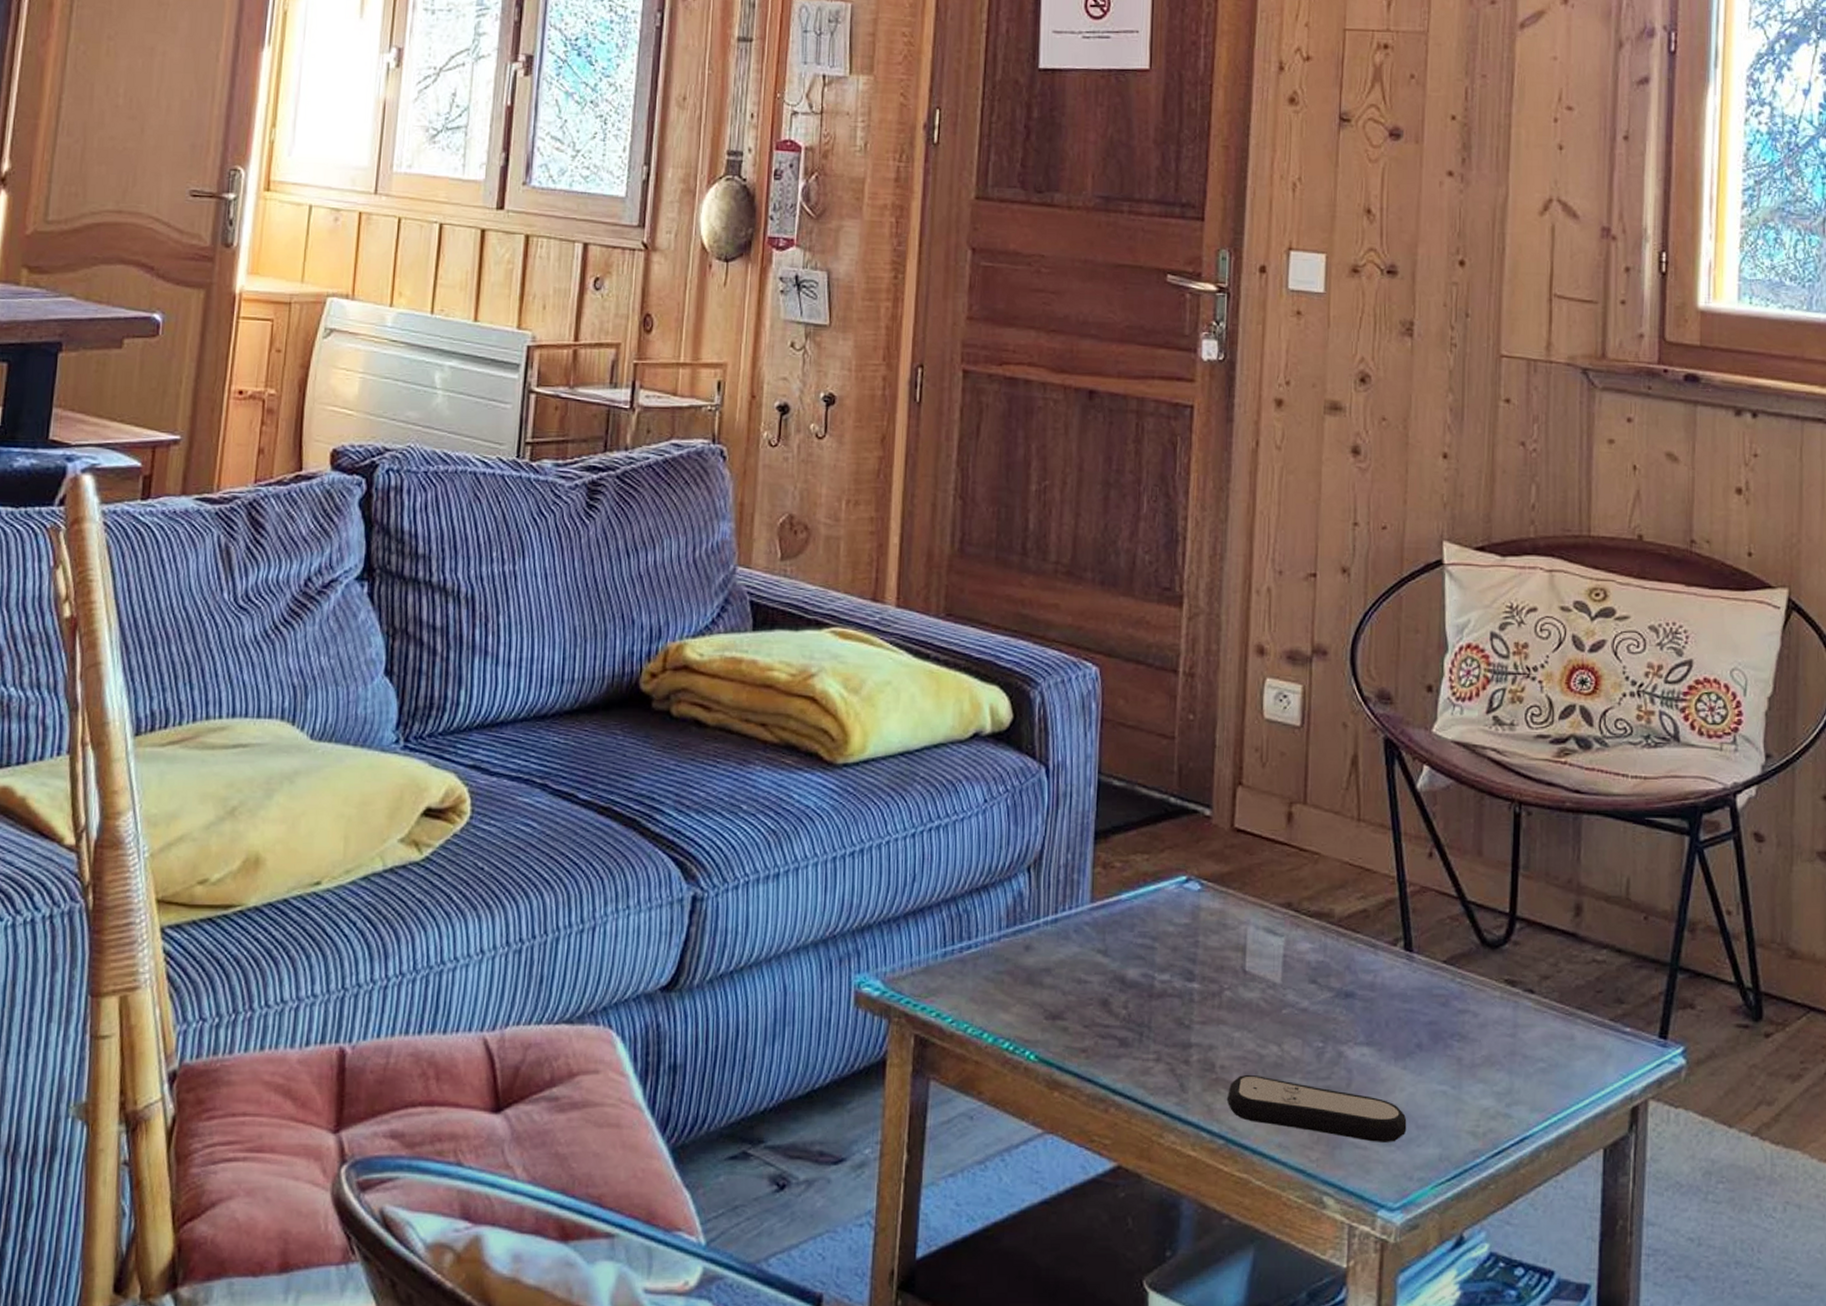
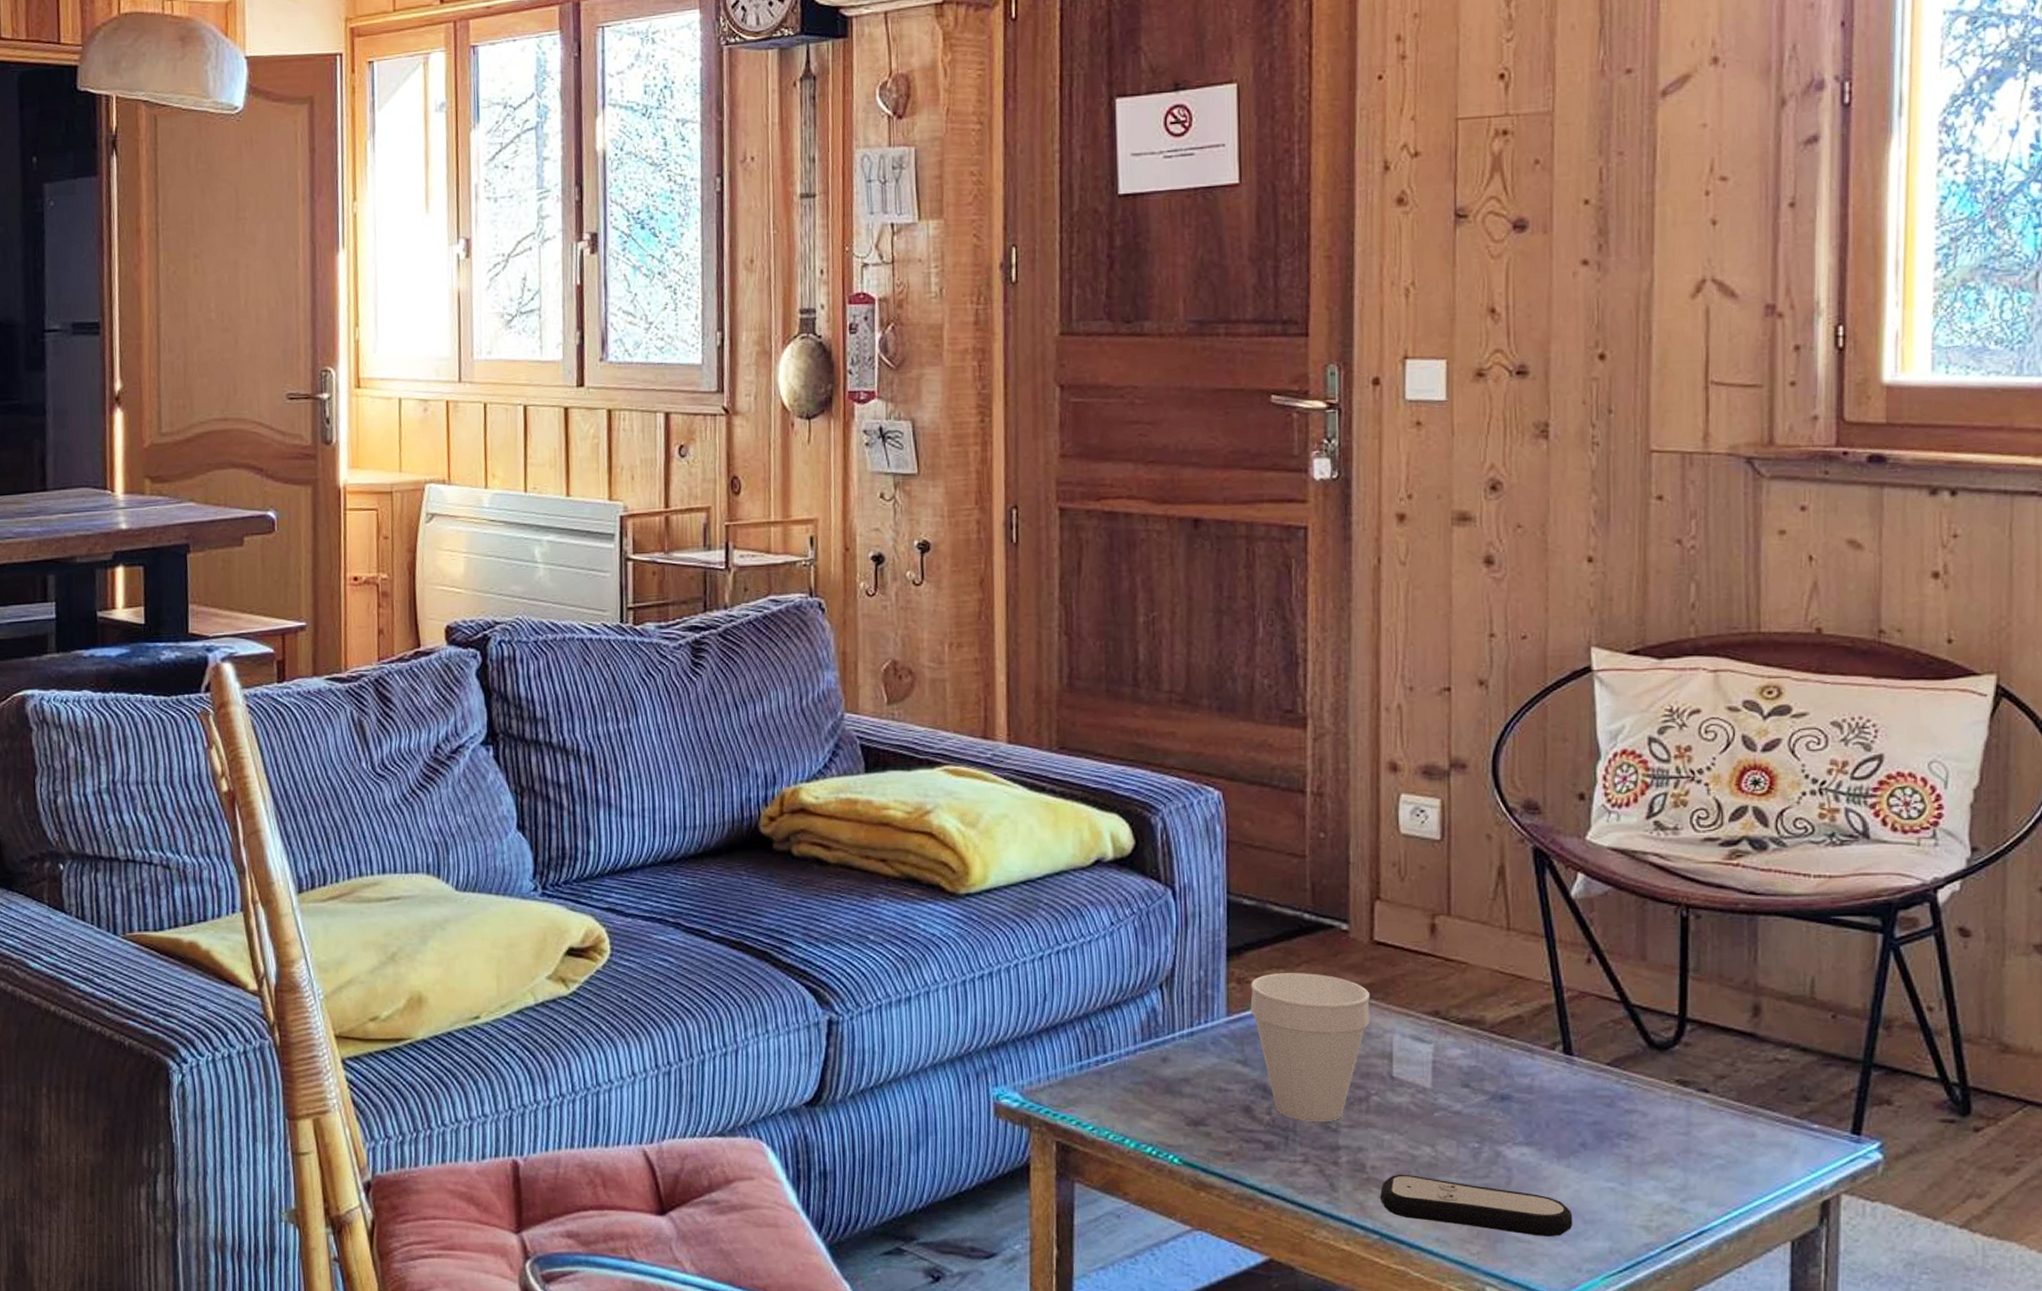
cup: none [1114,859,1228,1017] -> present [1250,973,1370,1122]

